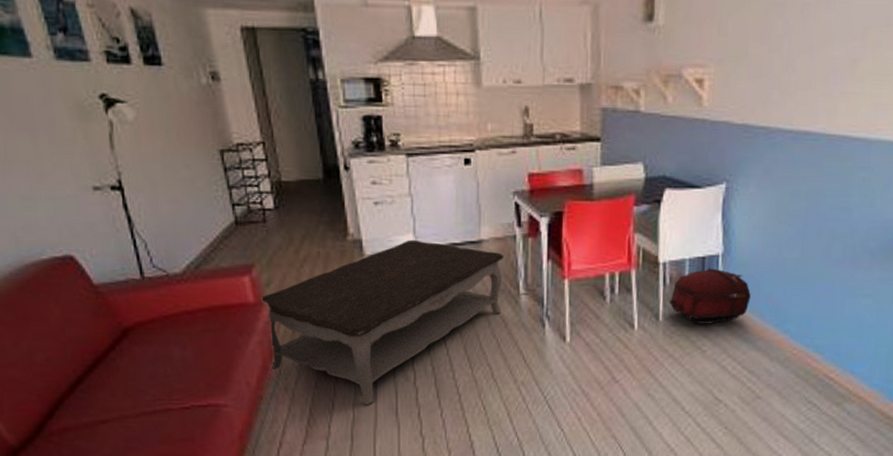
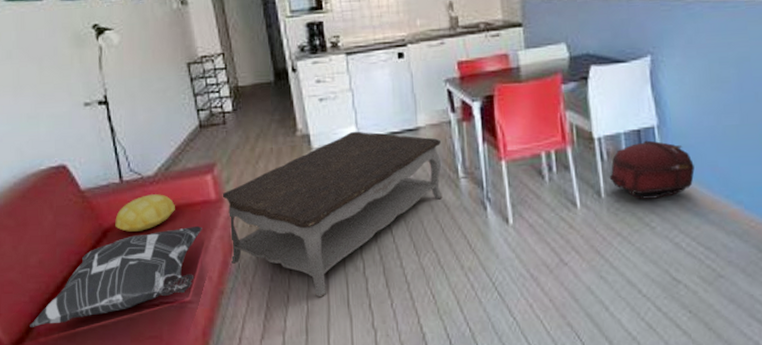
decorative pillow: none [40,329,239,427] -> present [30,225,202,327]
cushion: none [136,294,207,332] -> present [115,194,175,232]

